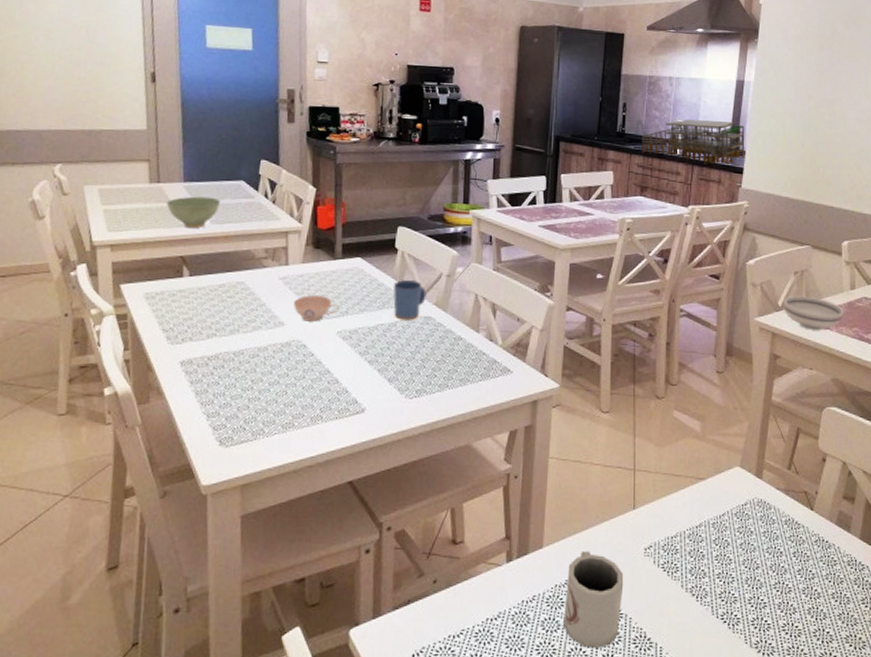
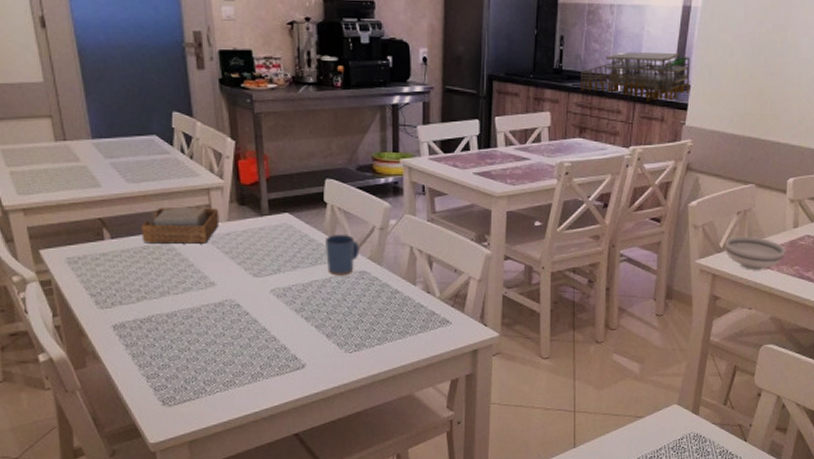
bowl: present [166,196,220,228] -> none [76,154,134,188]
napkin holder: none [219,248,295,284] -> present [141,208,220,244]
teacup: present [294,295,339,322] -> none [223,254,271,281]

